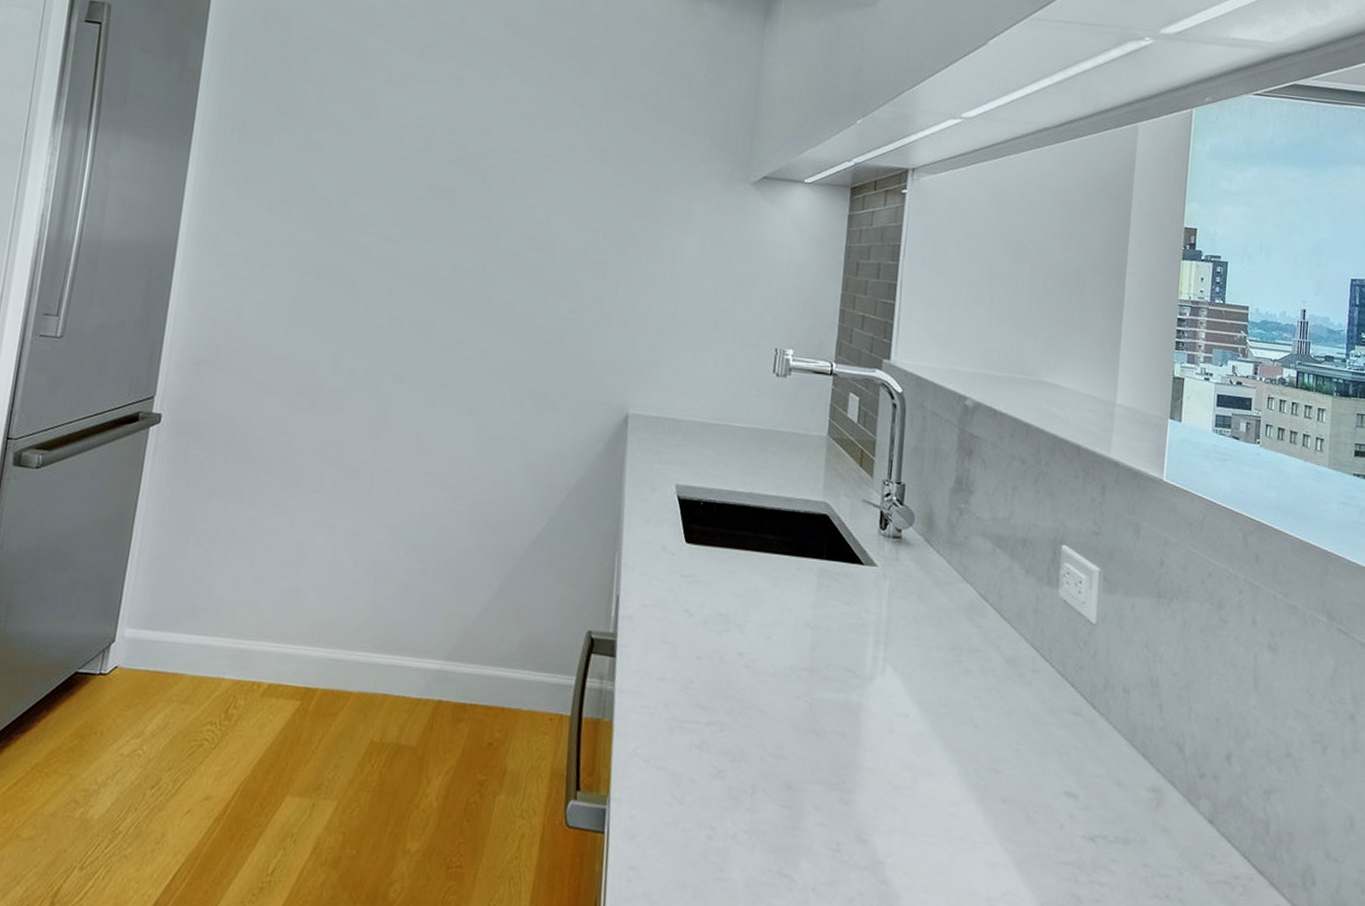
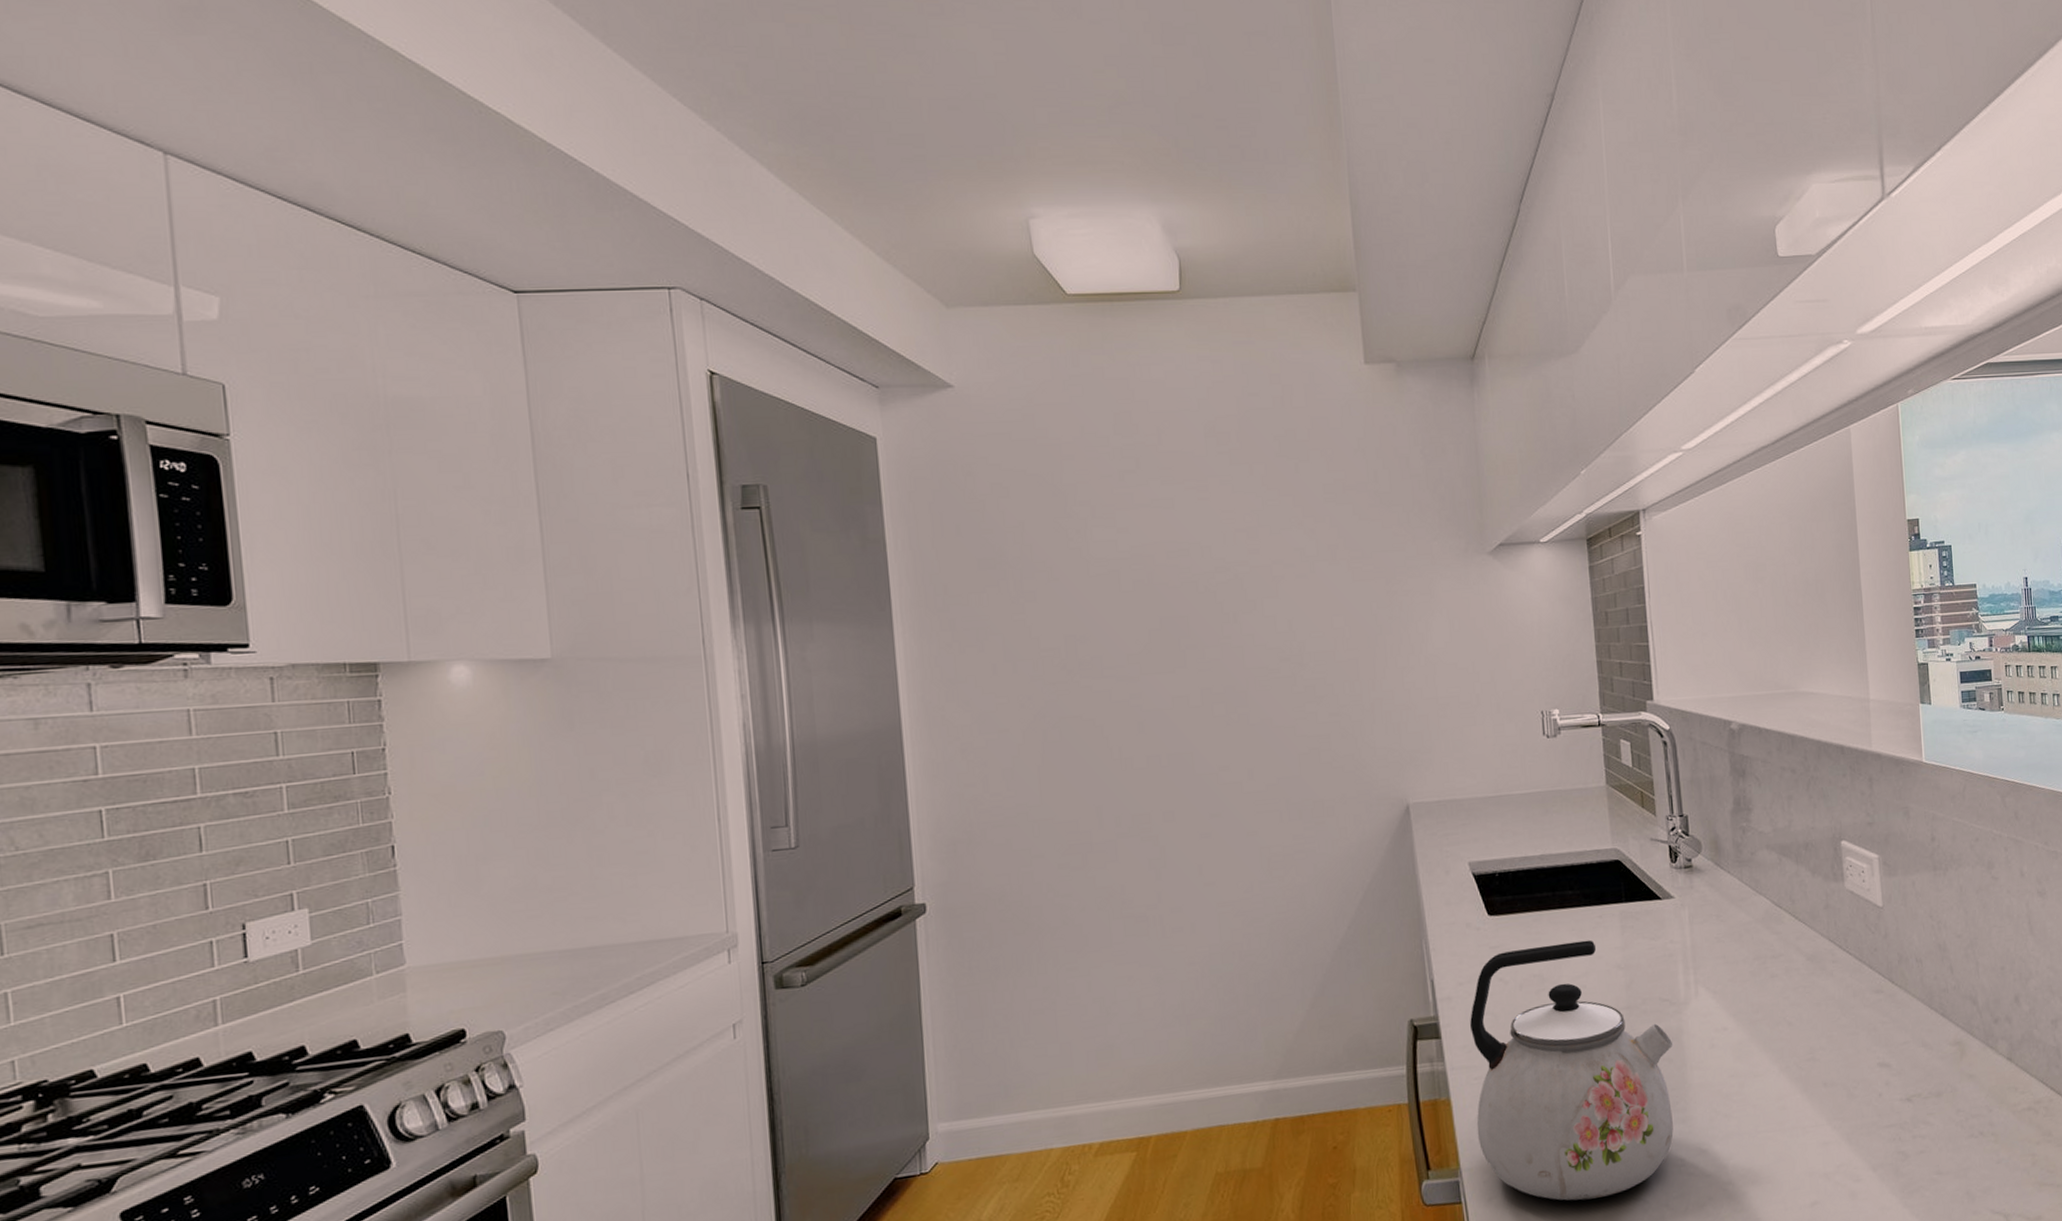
kettle: none [633,583,850,864] -> present [1470,940,1674,1201]

